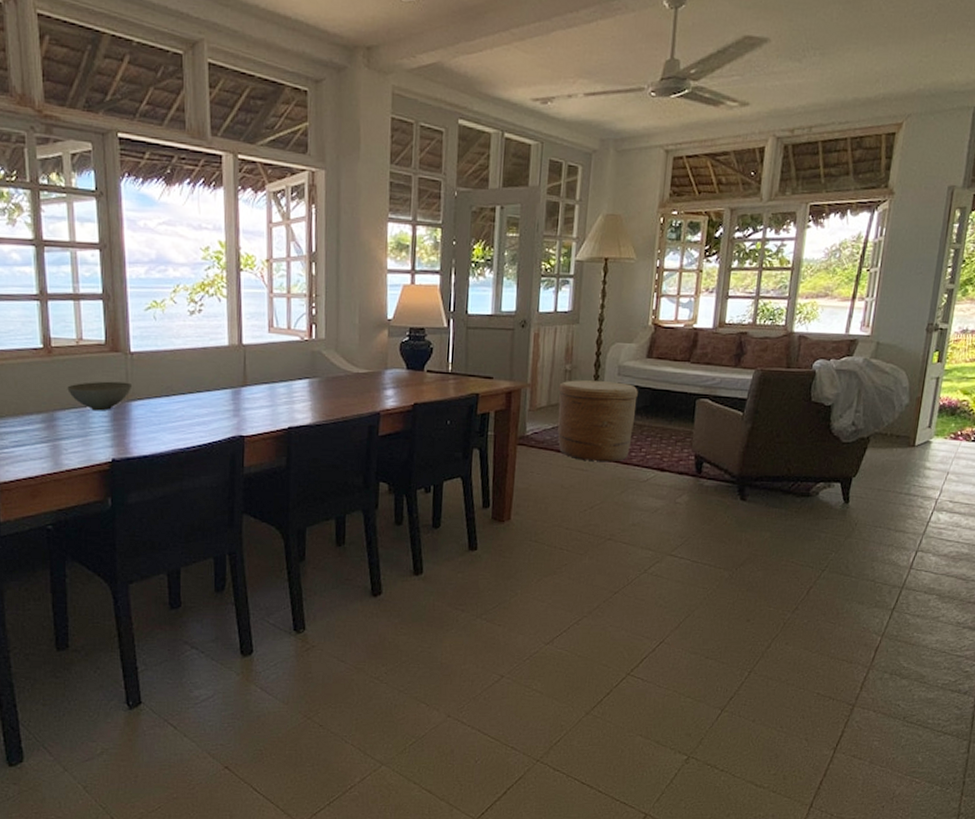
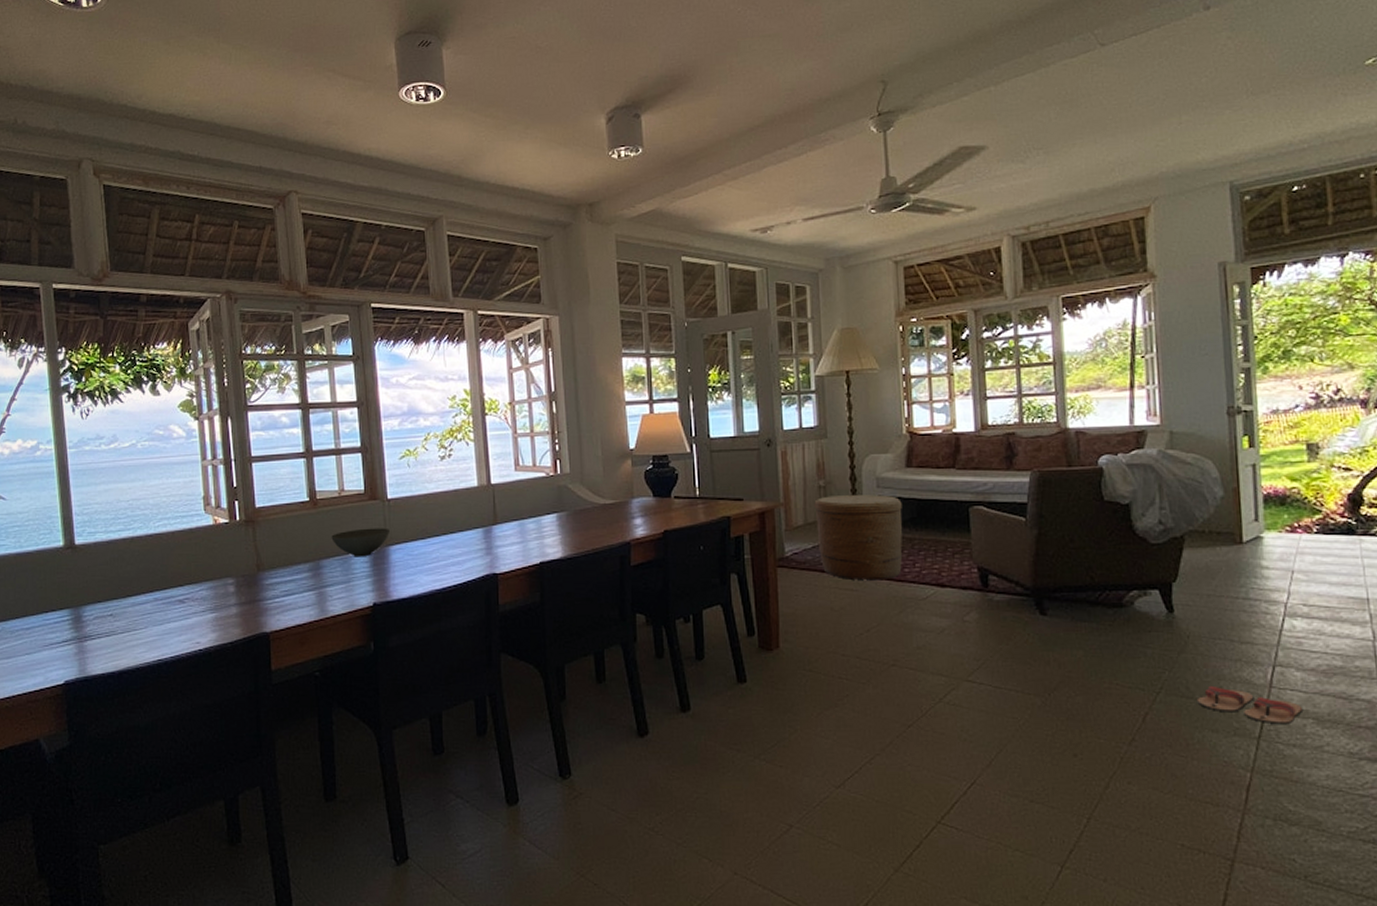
flip-flop: none [852,565,931,599] -> present [1196,685,1302,725]

